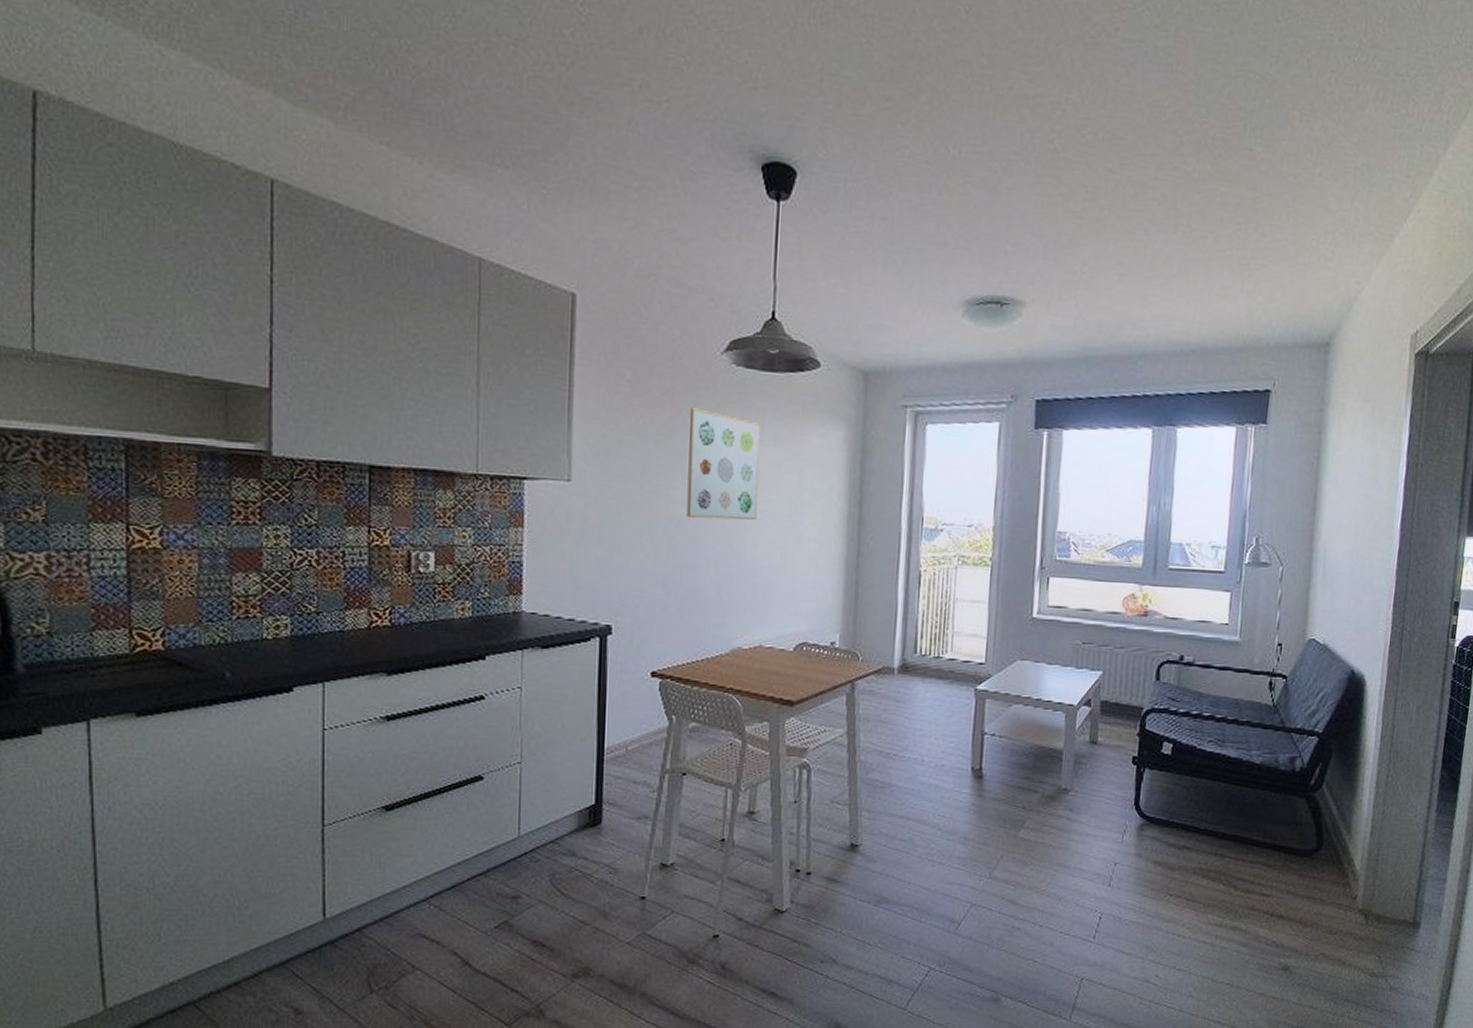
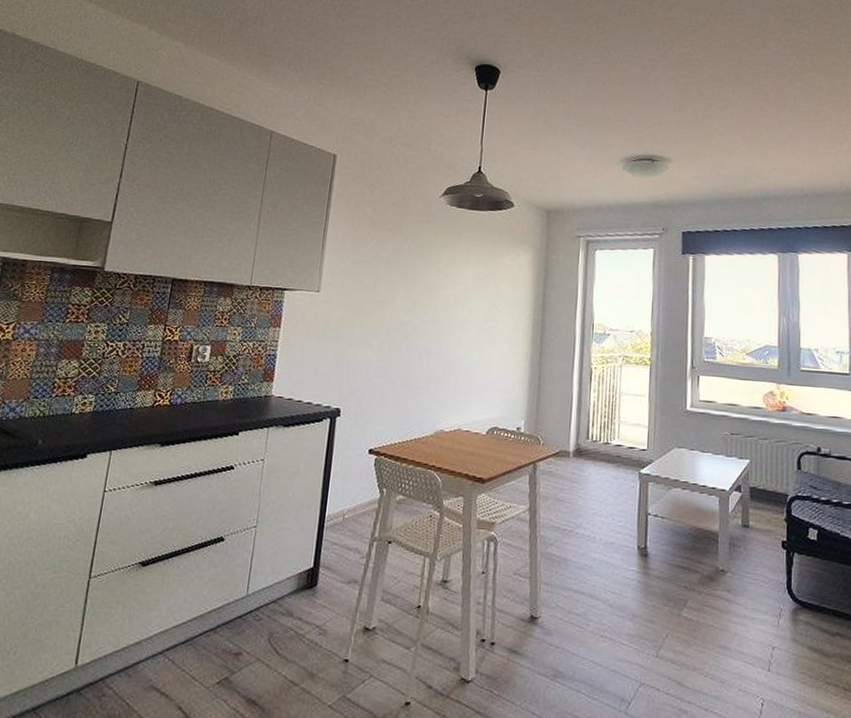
wall art: present [686,408,761,521] -> none [406,237,467,325]

